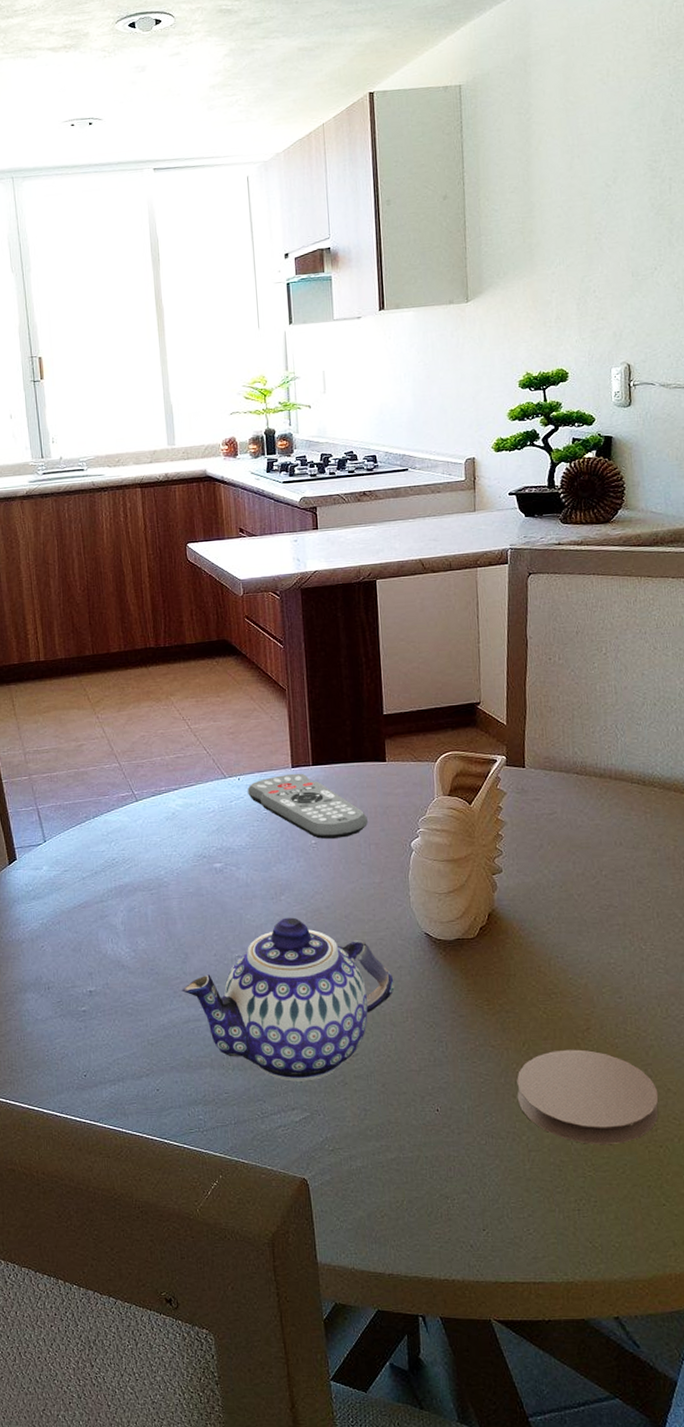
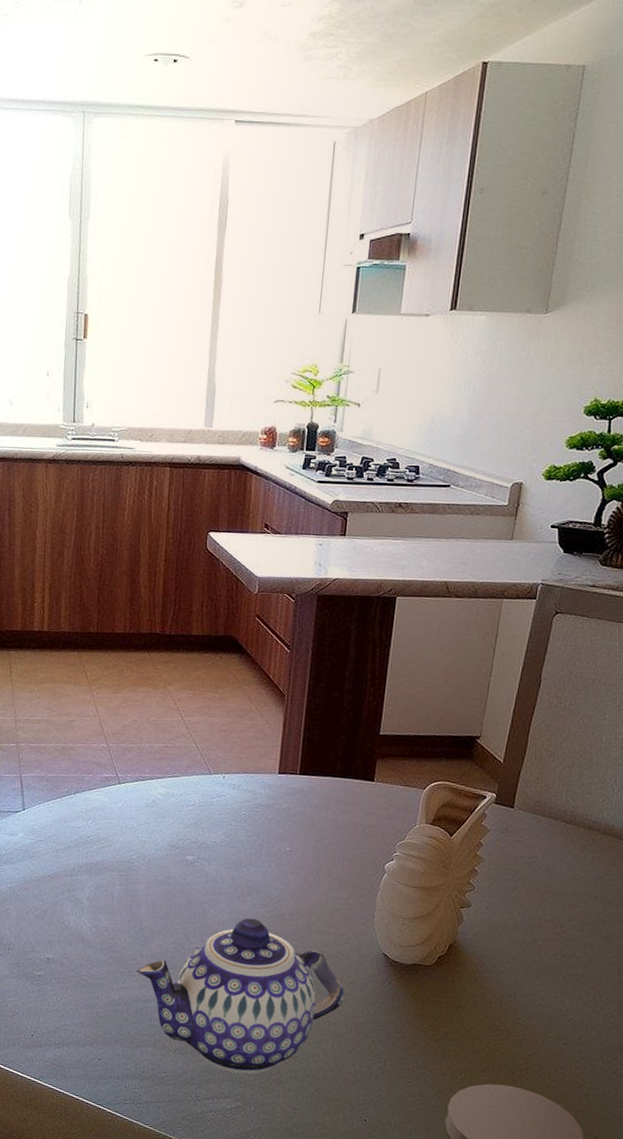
remote control: present [248,773,368,839] -> none [230,779,346,850]

